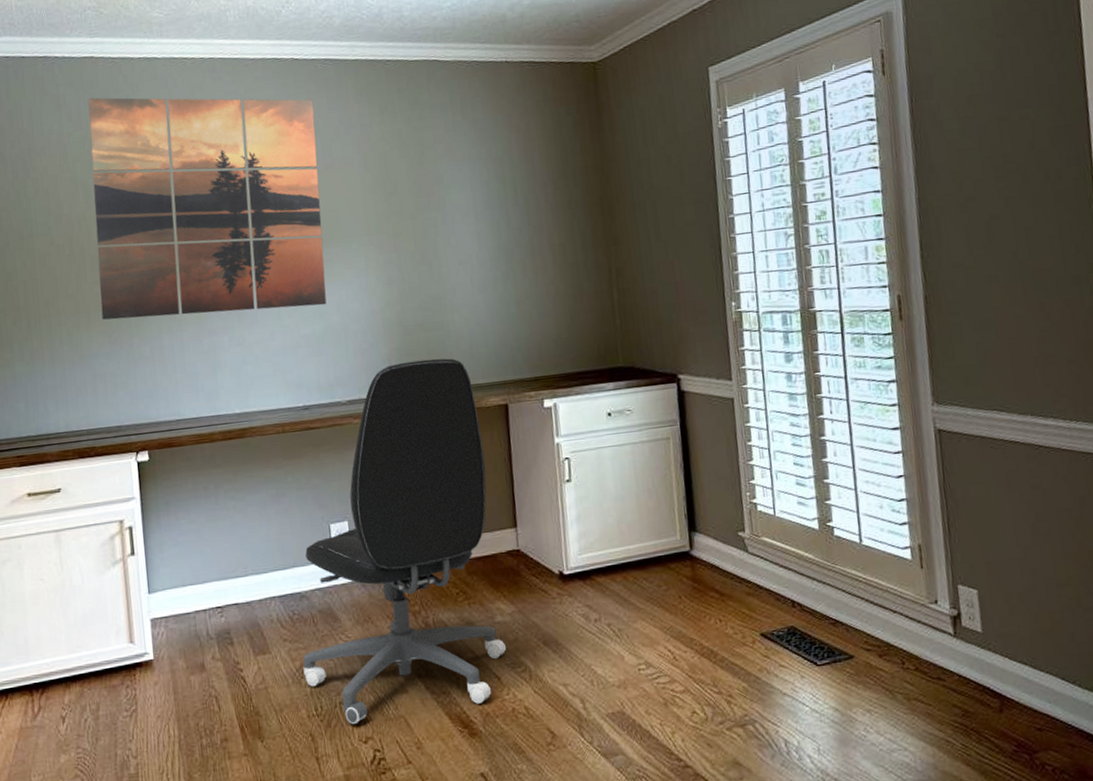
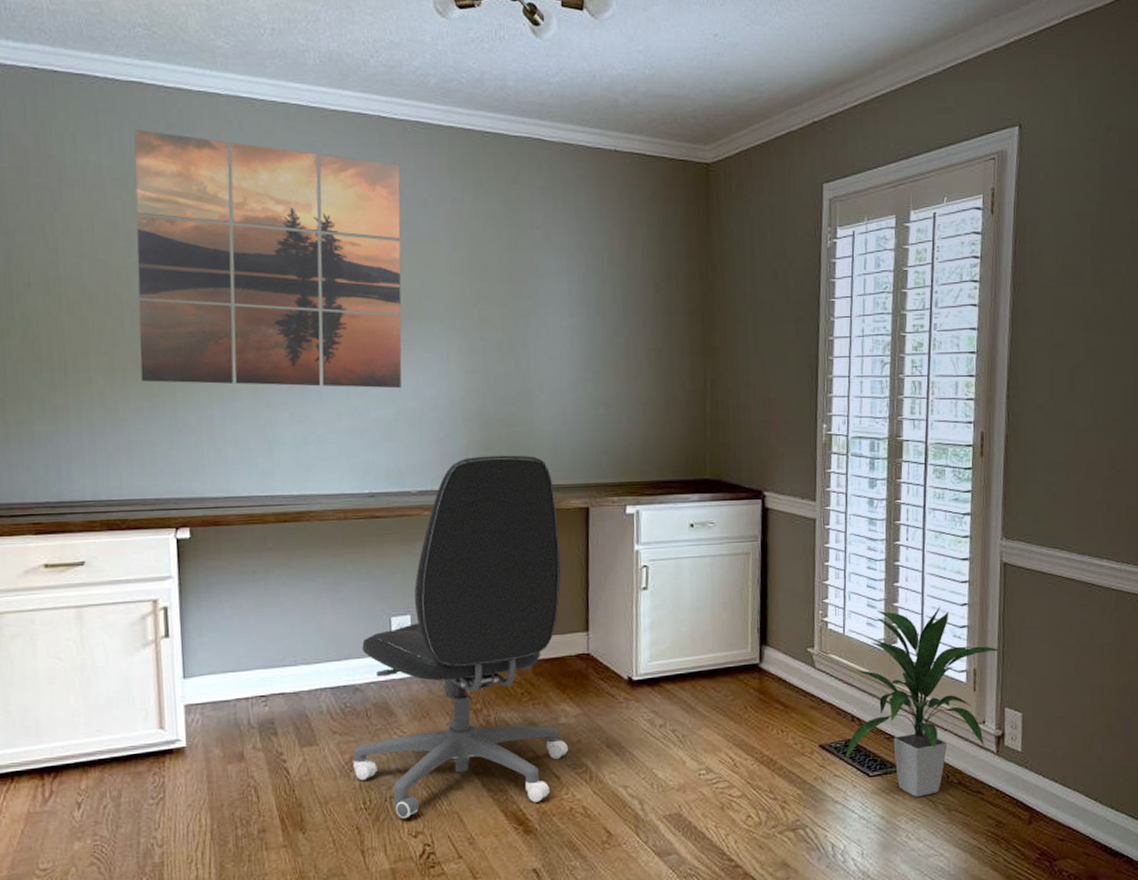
indoor plant: none [788,480,950,686] -> present [844,606,1004,797]

